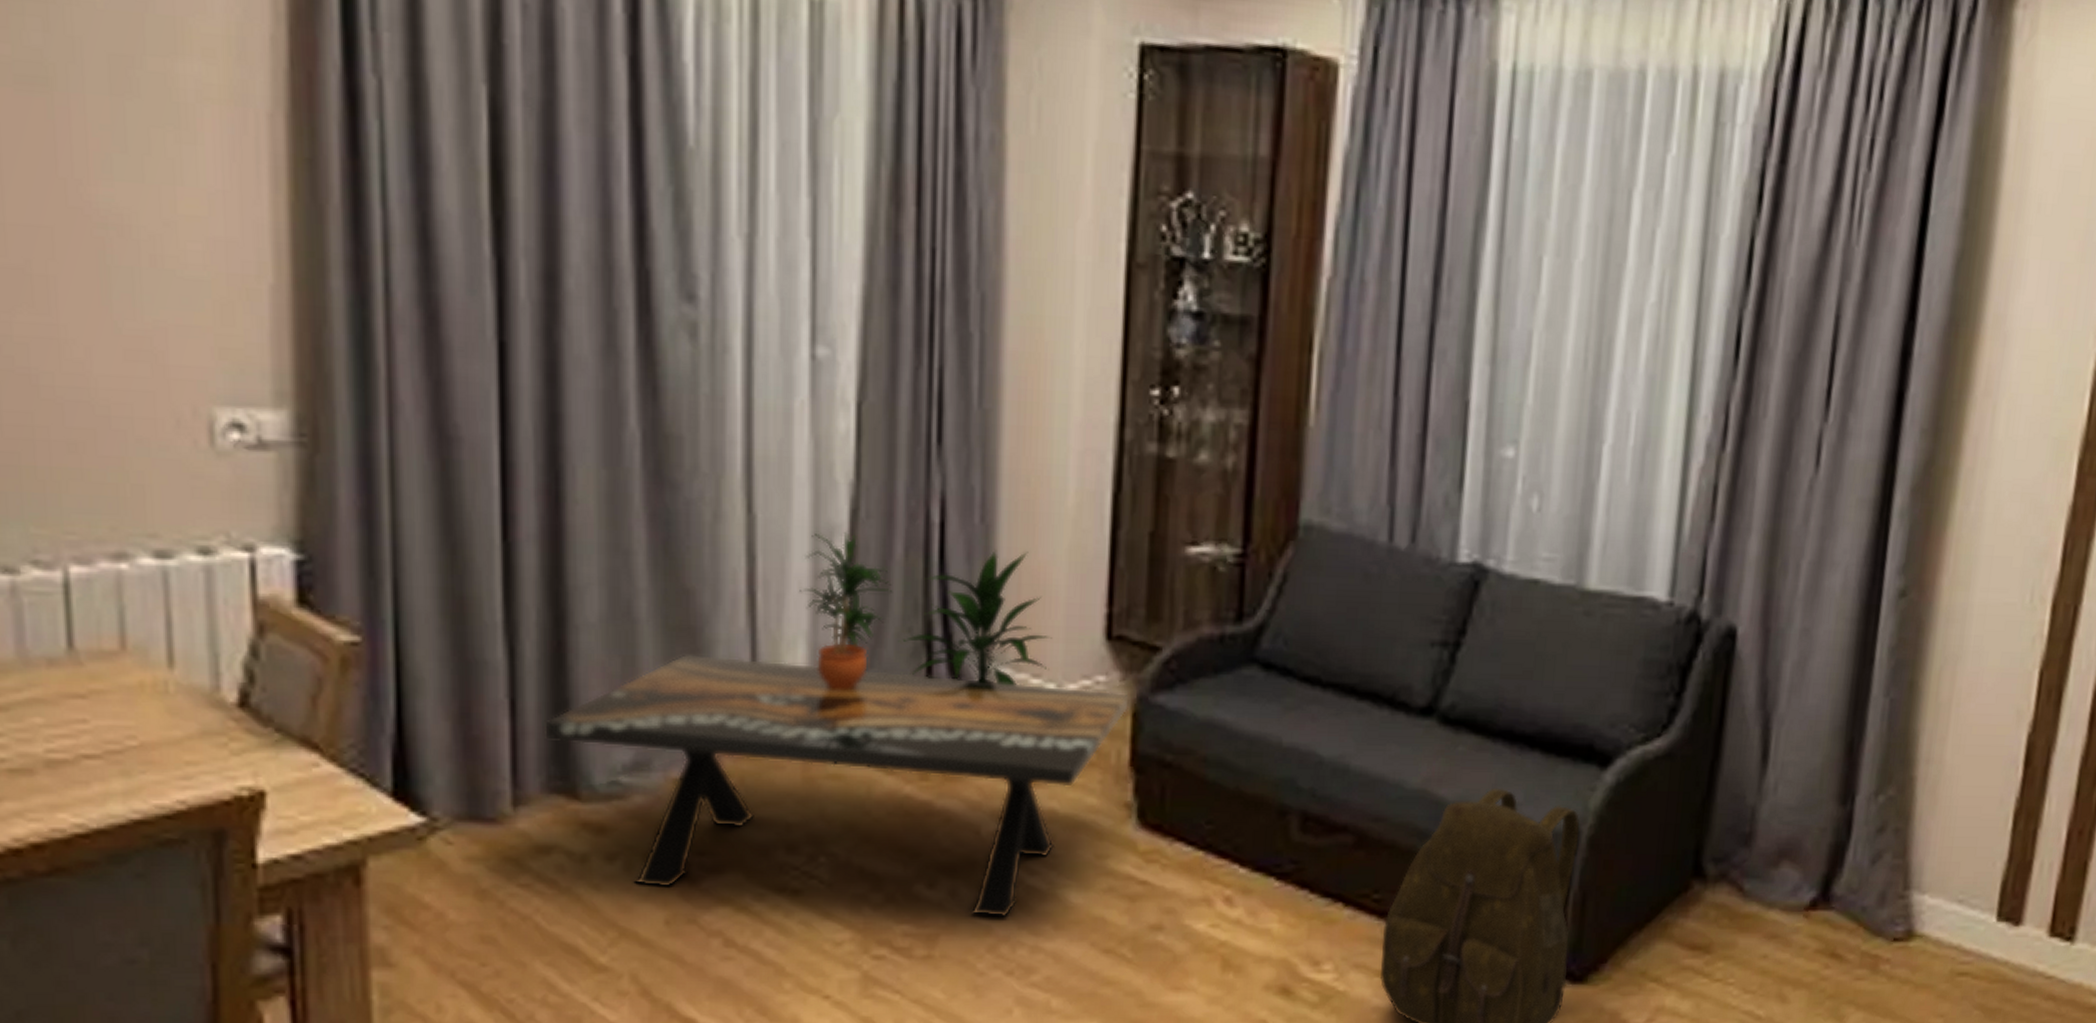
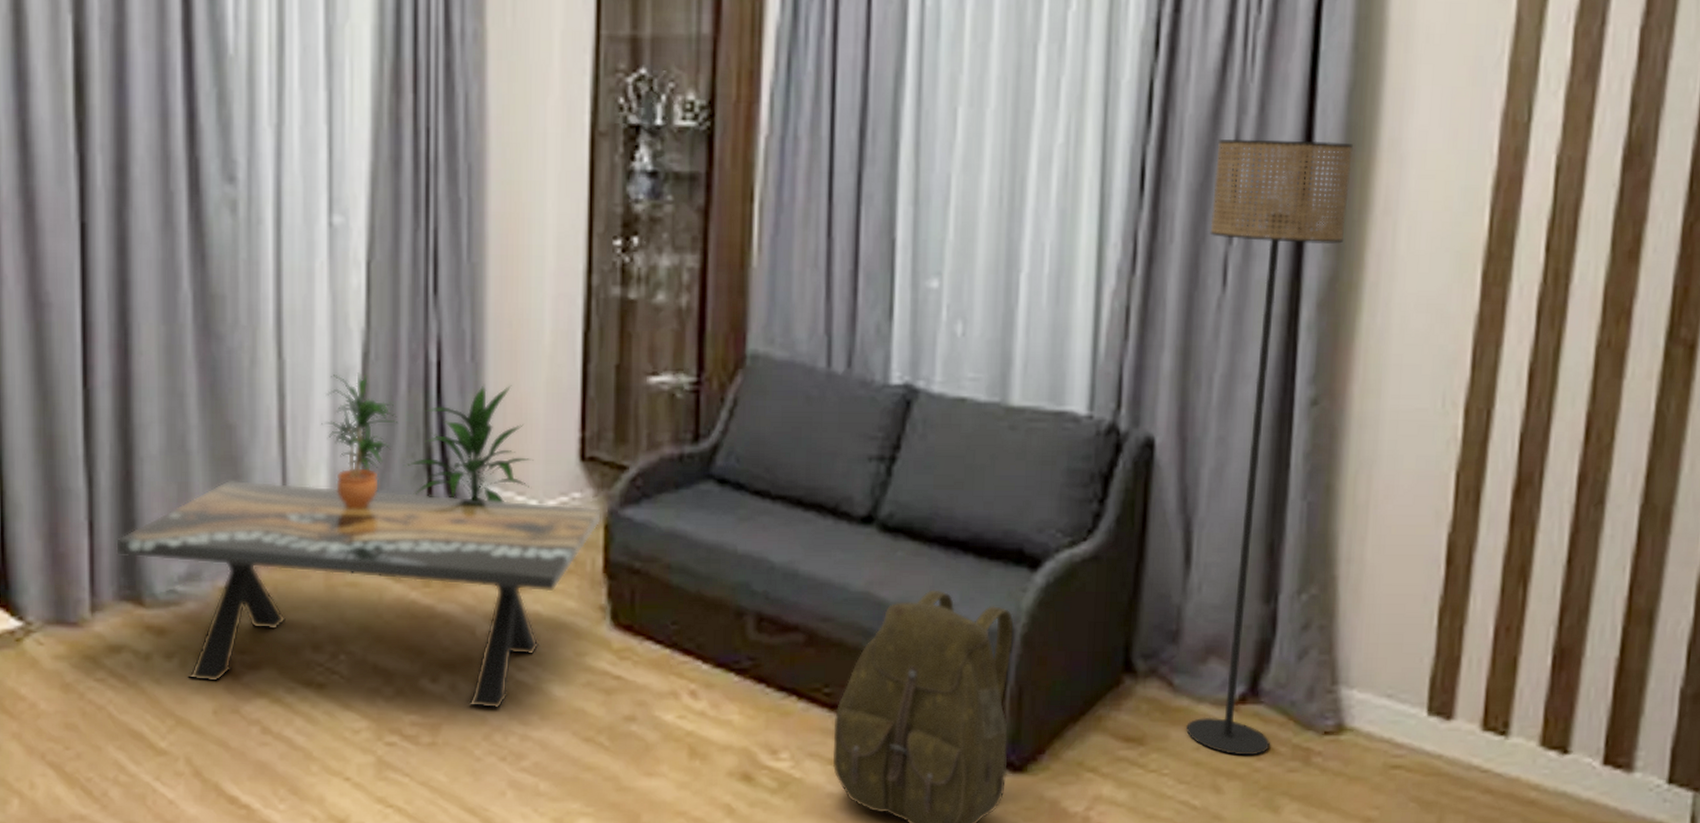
floor lamp: none [1754,305,1957,964] -> present [1186,138,1353,756]

